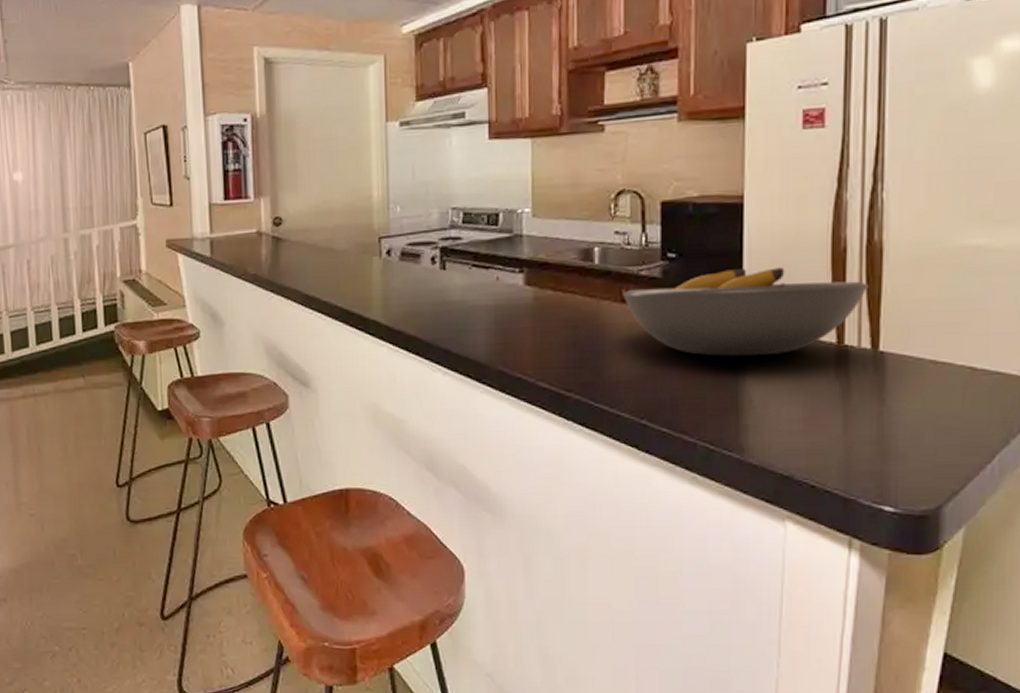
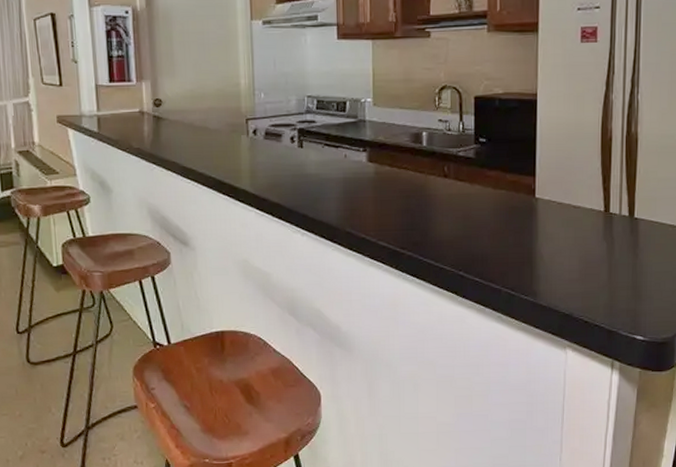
fruit bowl: present [622,267,869,357] -> none [444,151,627,222]

